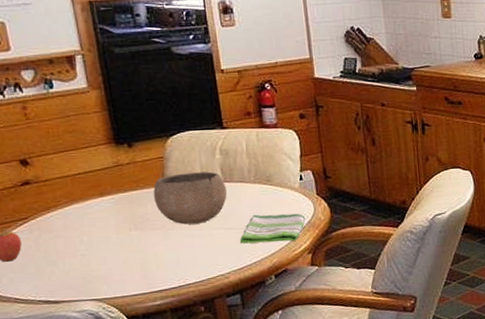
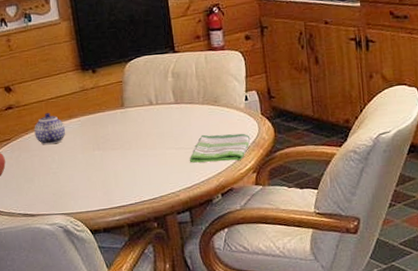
teapot: none [57,189,97,225] -> present [34,113,66,145]
bowl: present [153,171,228,225] -> none [113,94,179,145]

